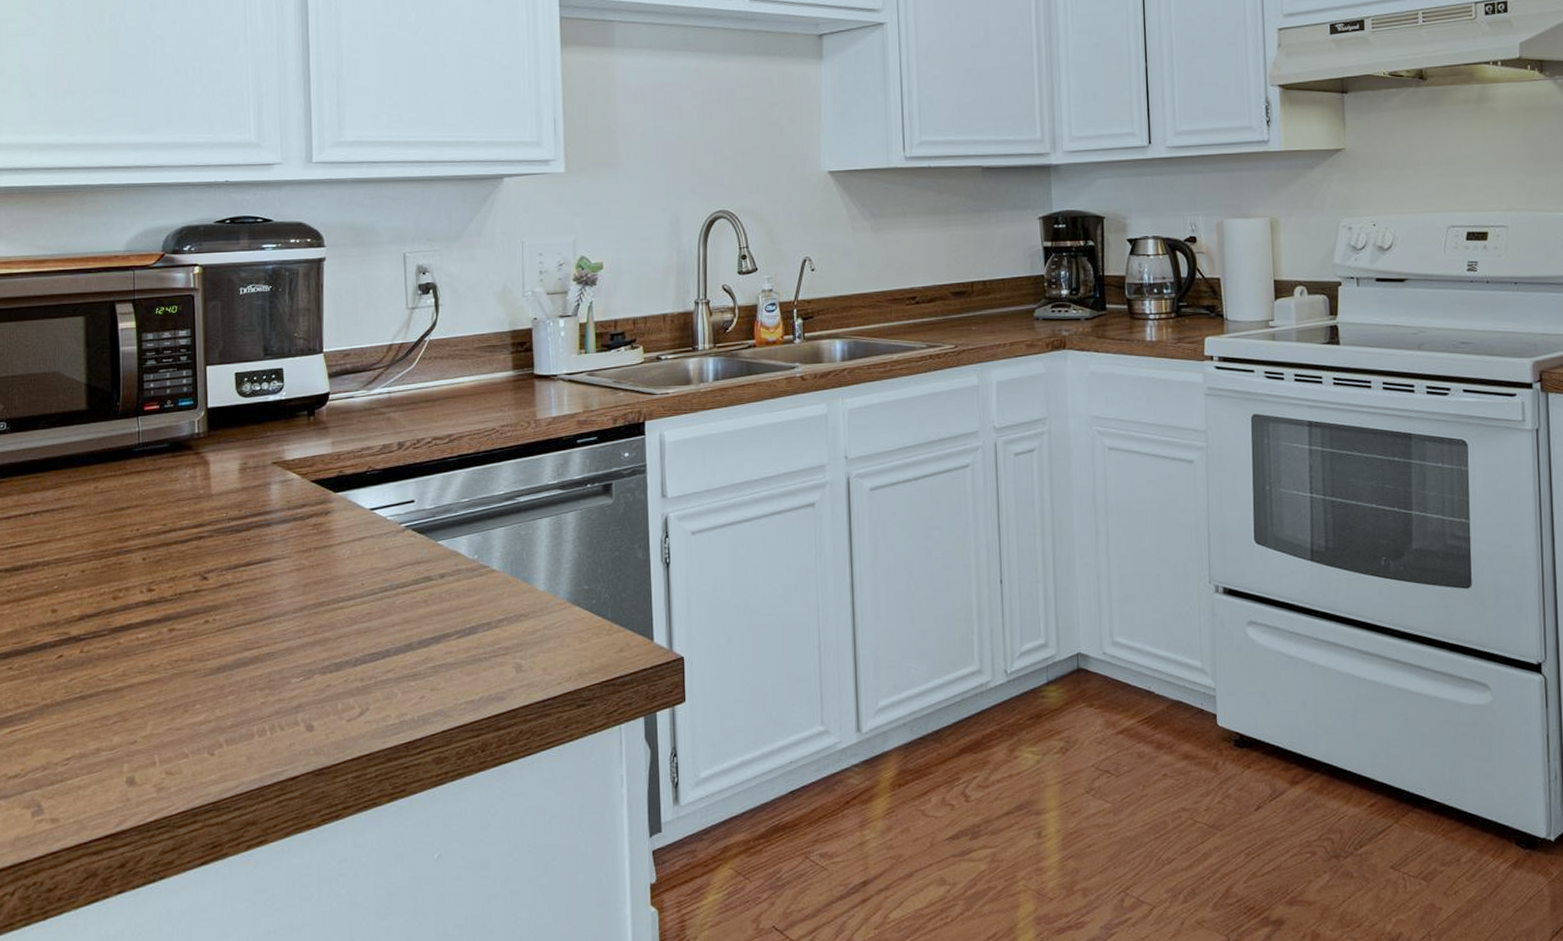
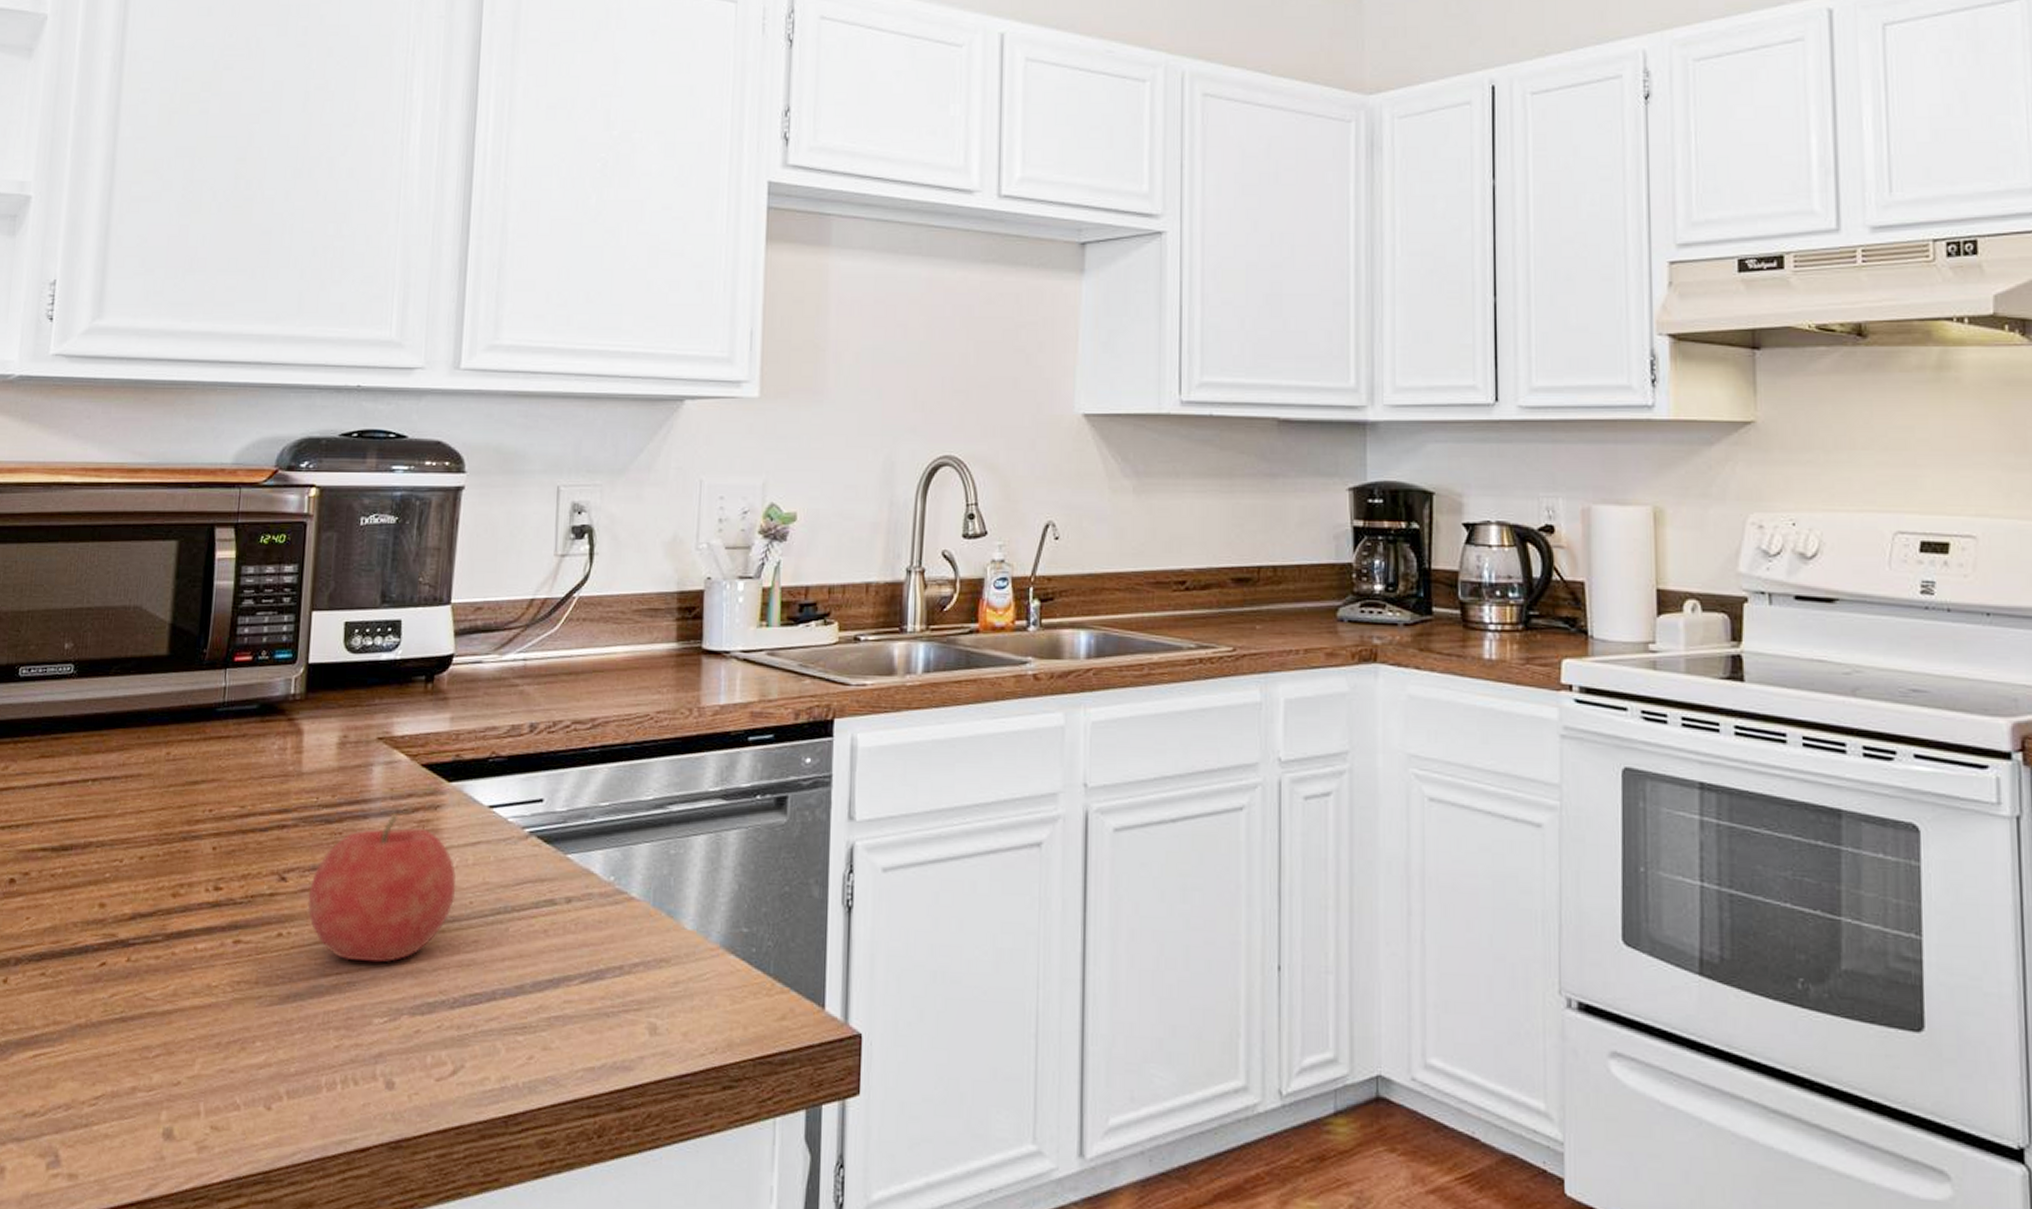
fruit: none [227,521,349,637] -> present [308,813,456,963]

